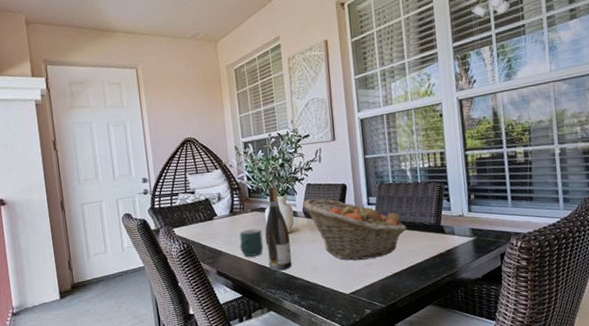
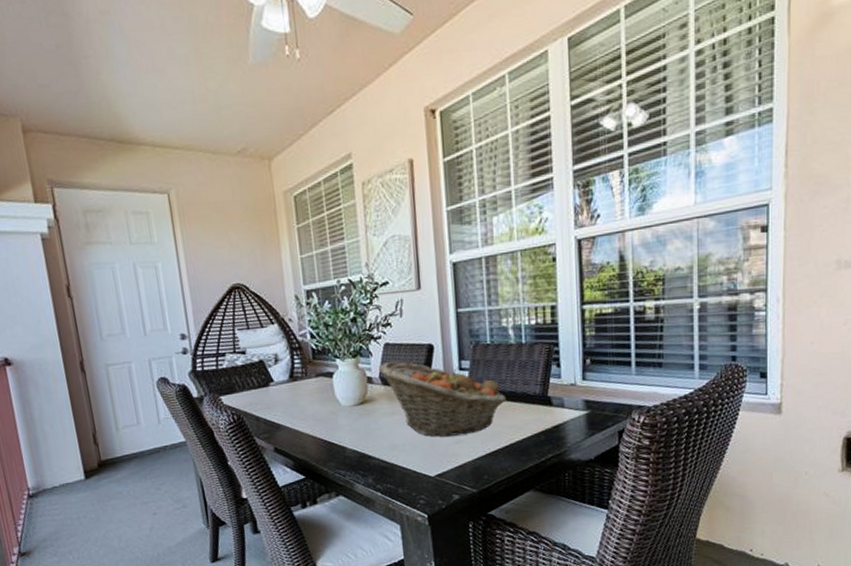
mug: present [239,228,264,257] -> none [301,397,331,431]
wine bottle: present [265,186,292,271] -> none [332,345,366,448]

